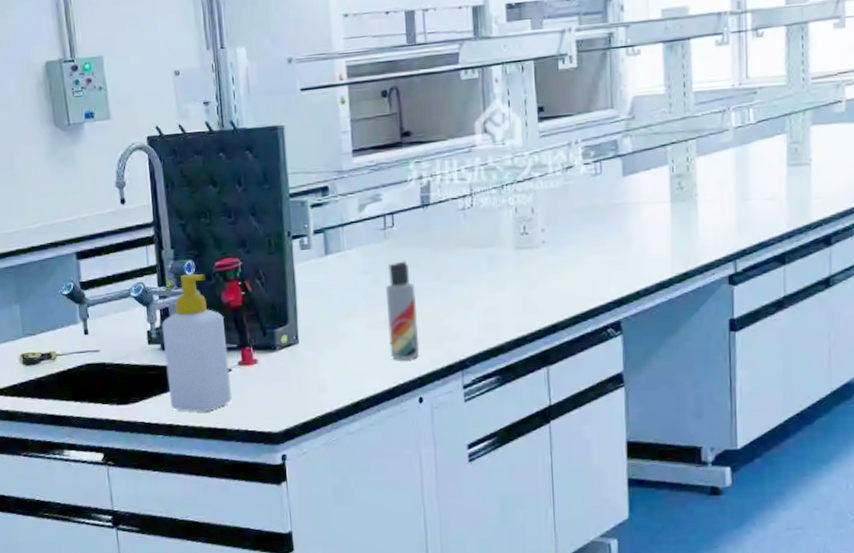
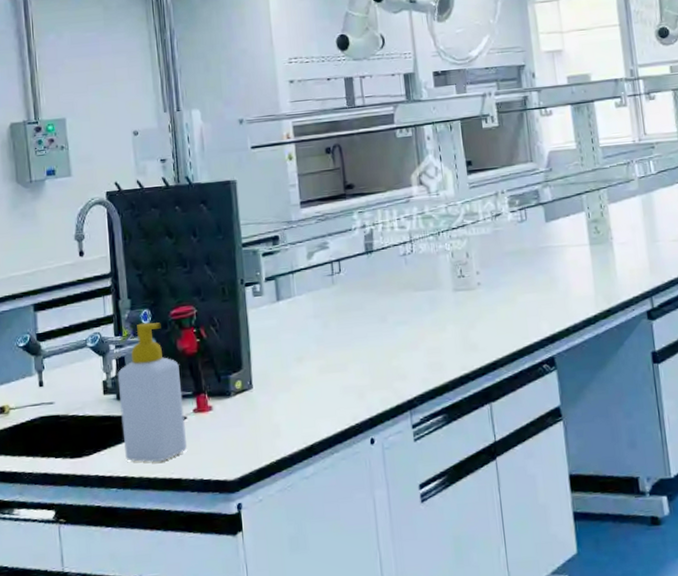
lotion bottle: present [386,261,420,361] -> none [335,304,370,403]

